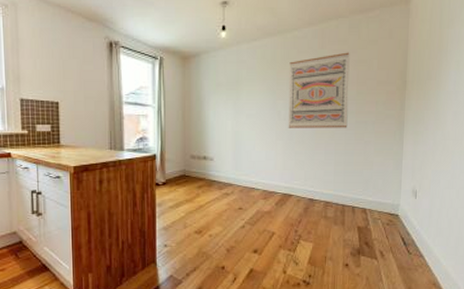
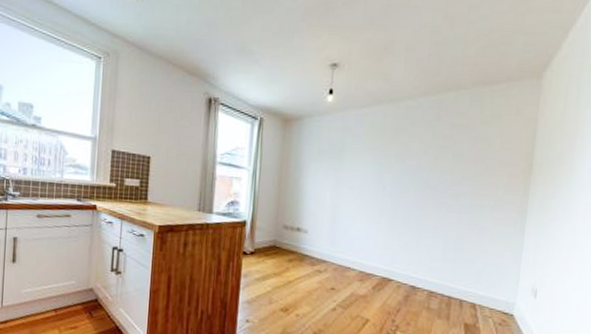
wall art: present [288,52,350,128] -> none [393,127,470,211]

